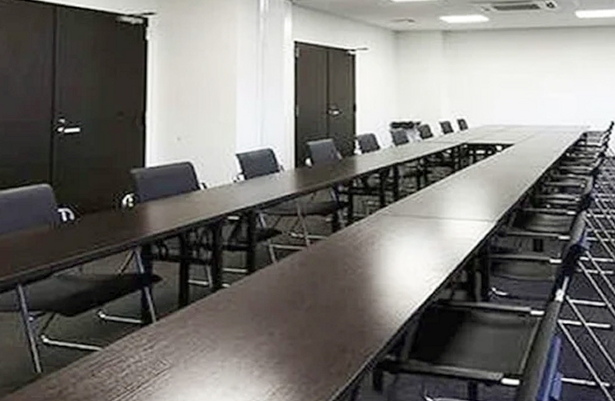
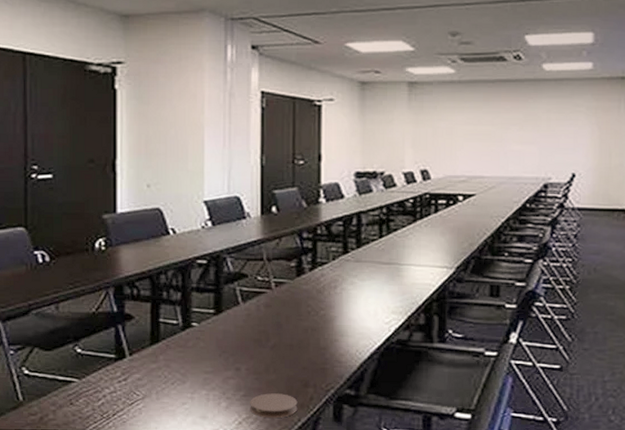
coaster: none [284,360,335,388] -> present [250,393,298,419]

